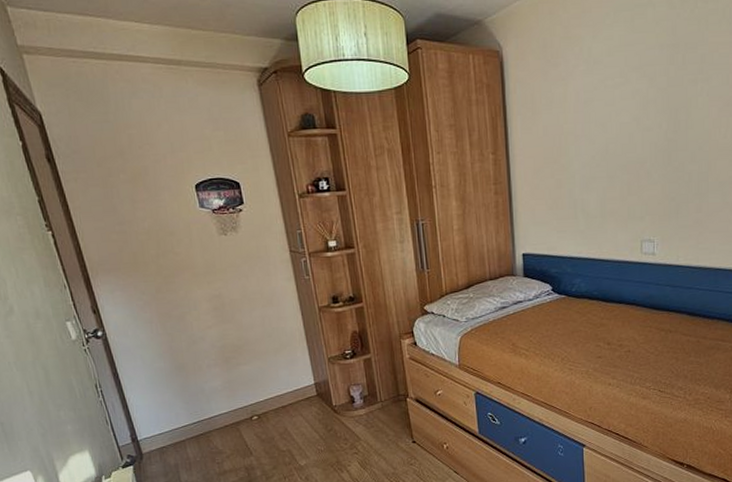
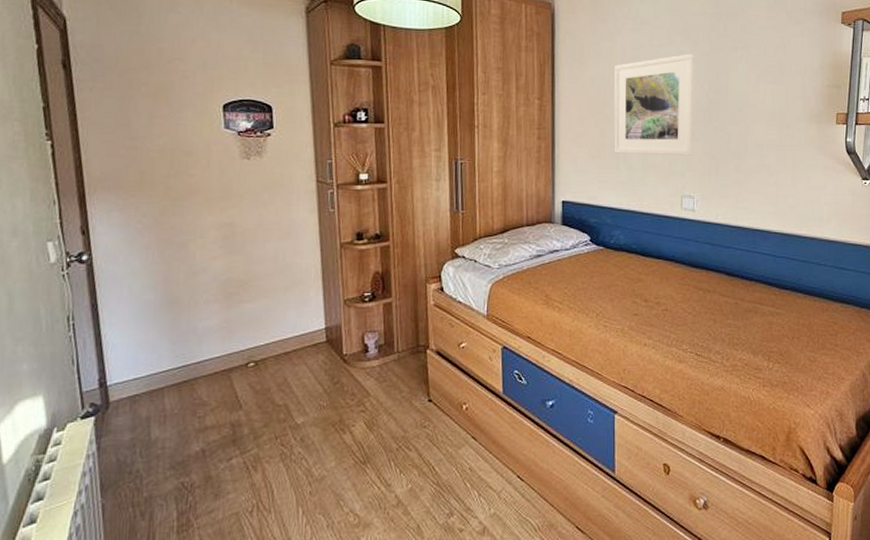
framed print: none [568,91,653,203] -> present [614,53,696,156]

